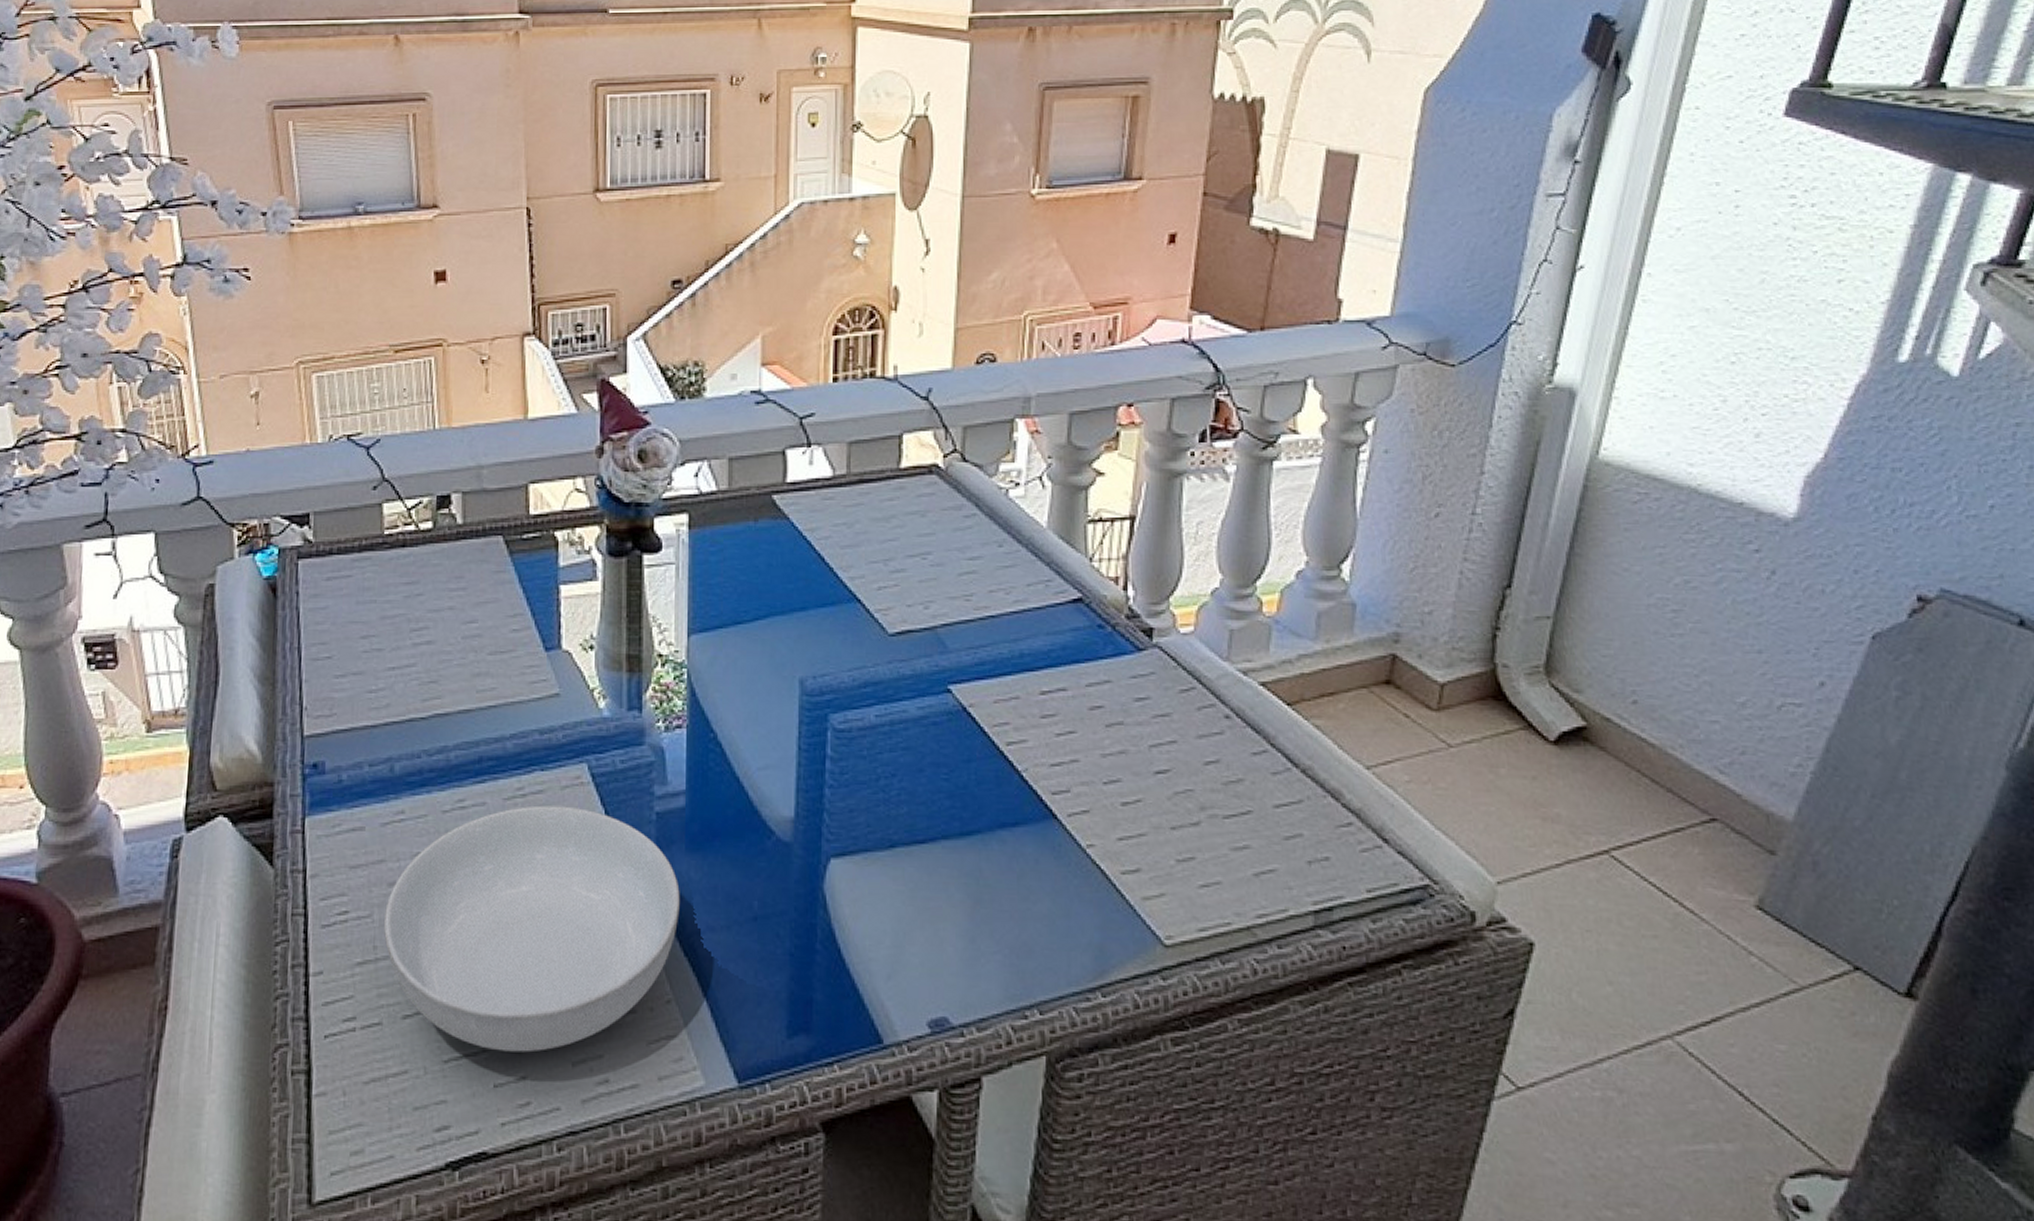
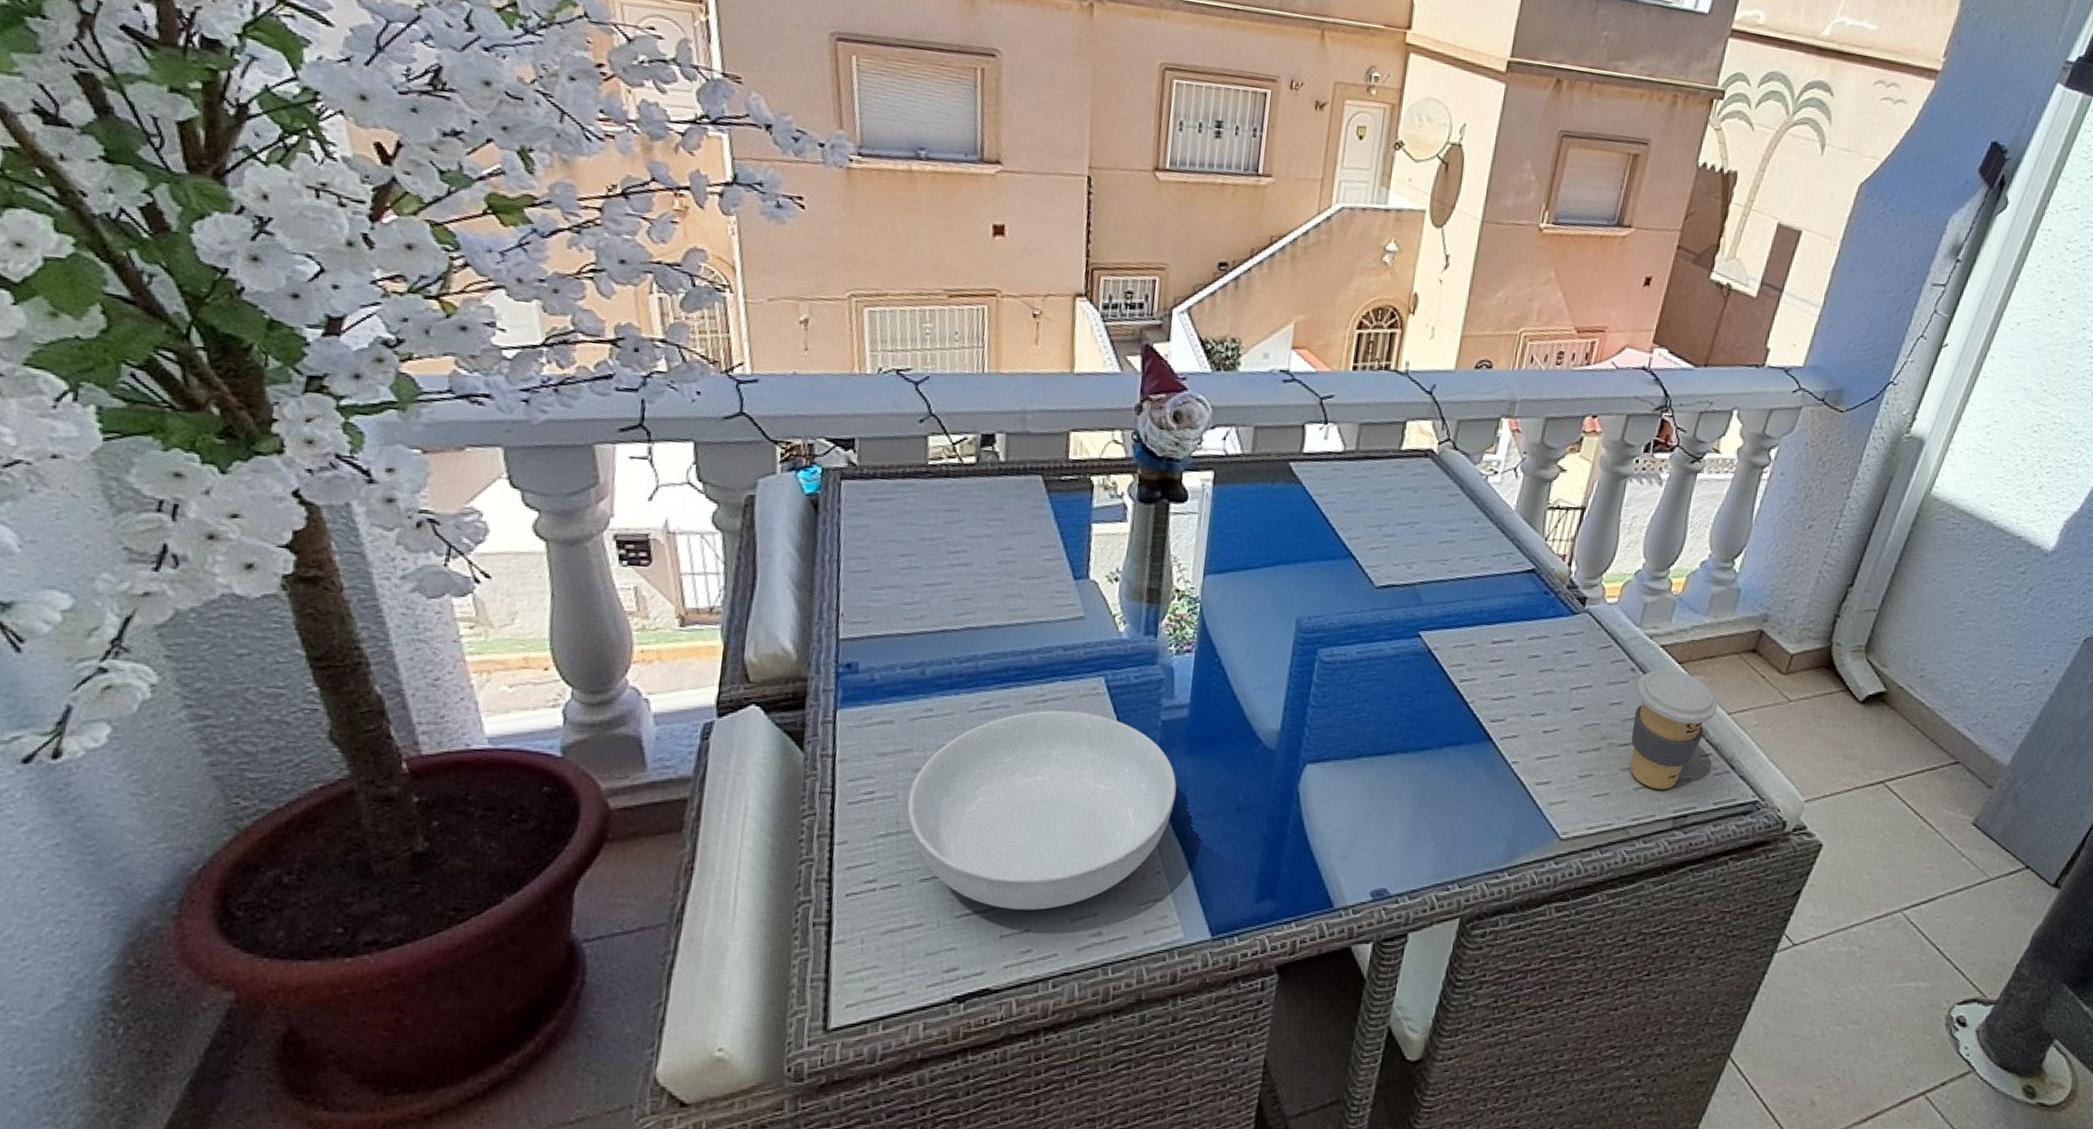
coffee cup: none [1235,713,1351,874] -> present [1630,668,1718,790]

